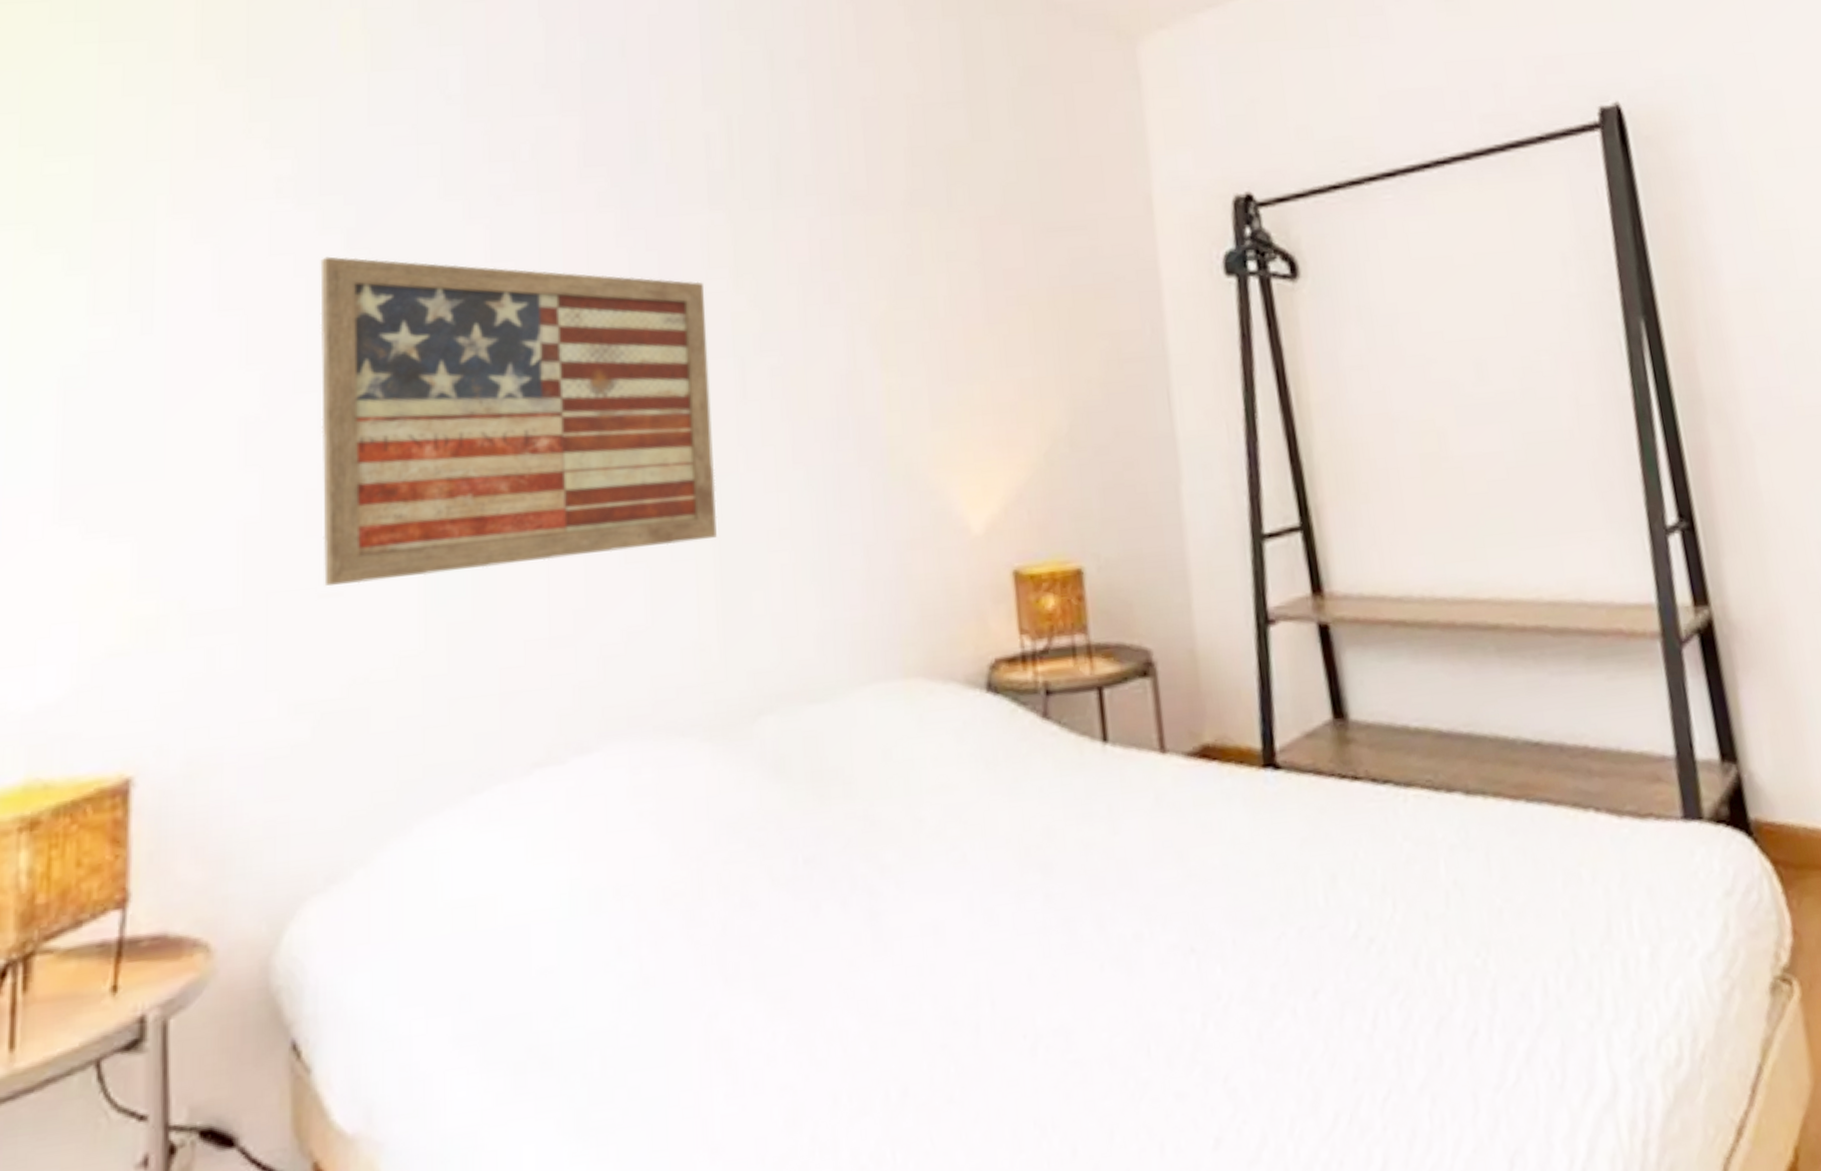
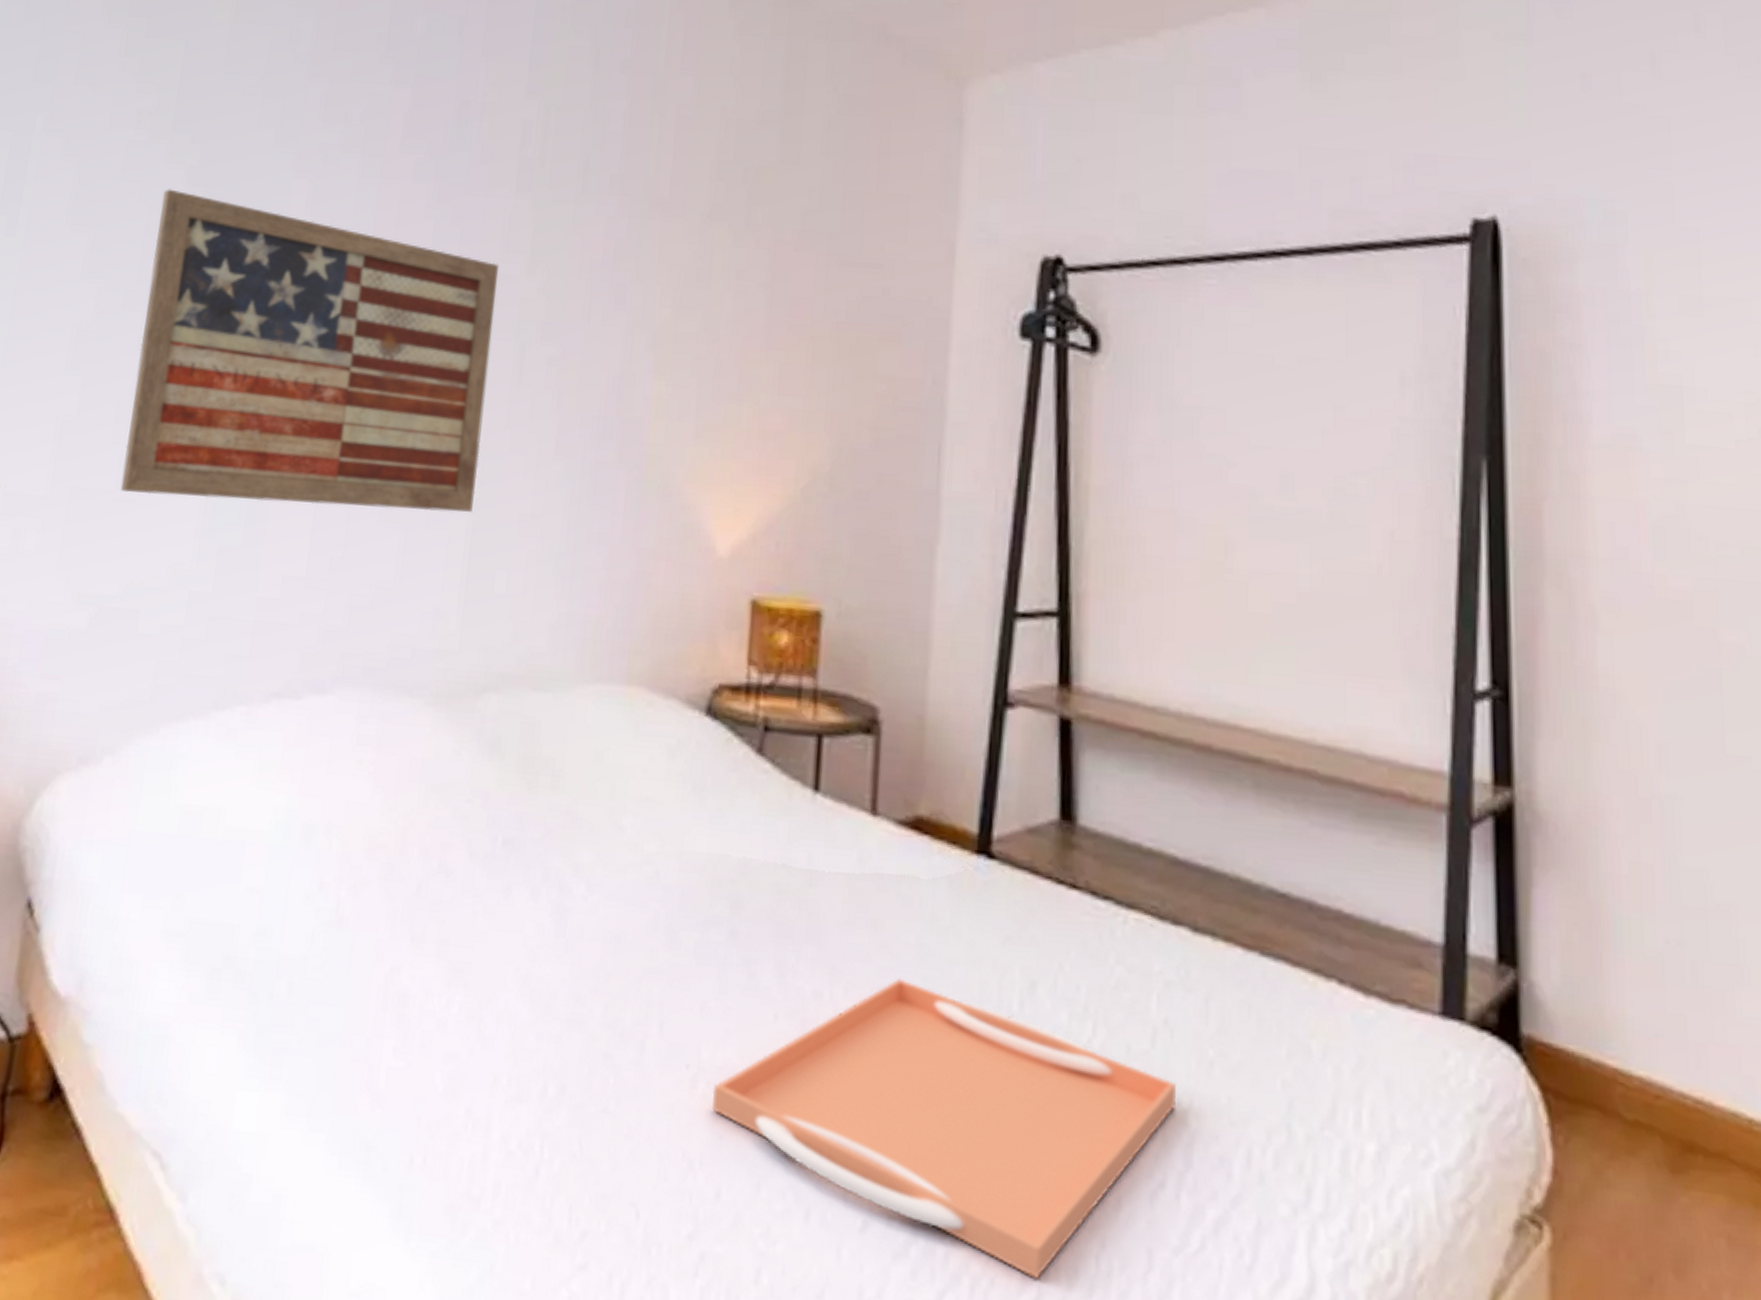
serving tray: none [1052,901,1476,1149] -> present [712,978,1176,1279]

